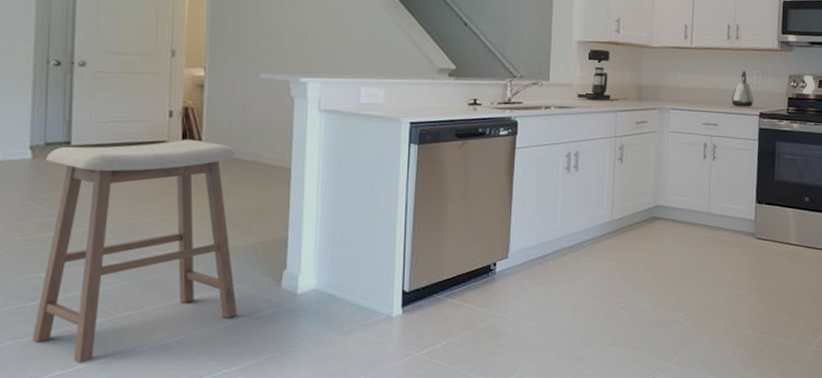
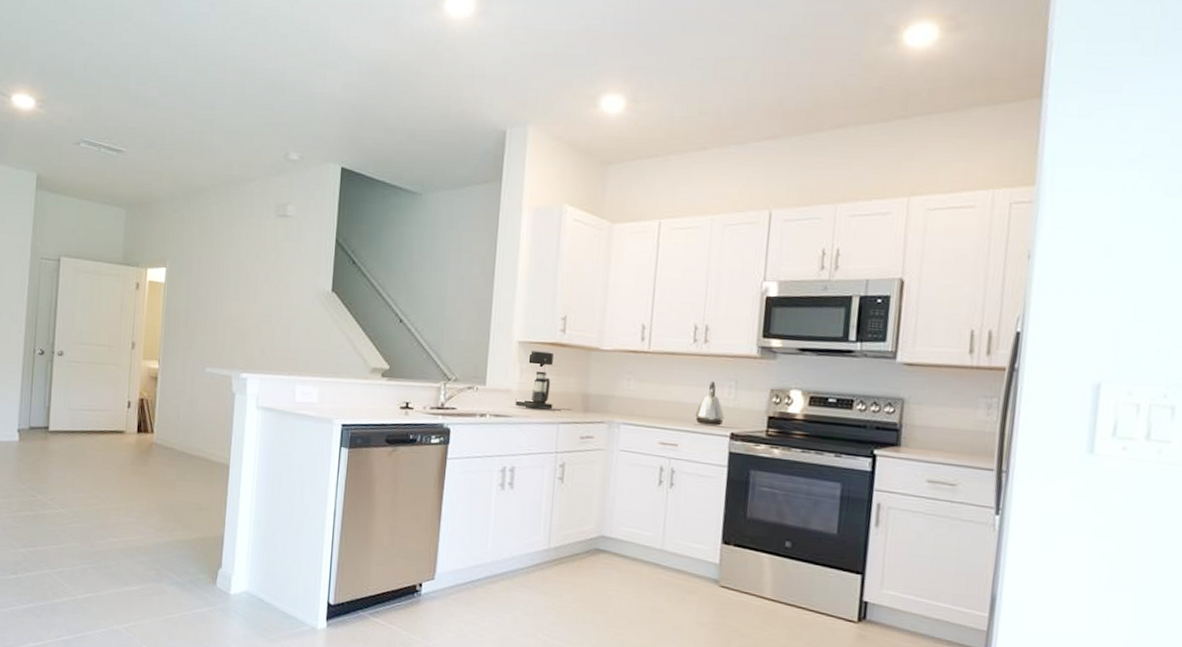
bar stool: present [32,139,238,363] -> none [12,430,182,638]

